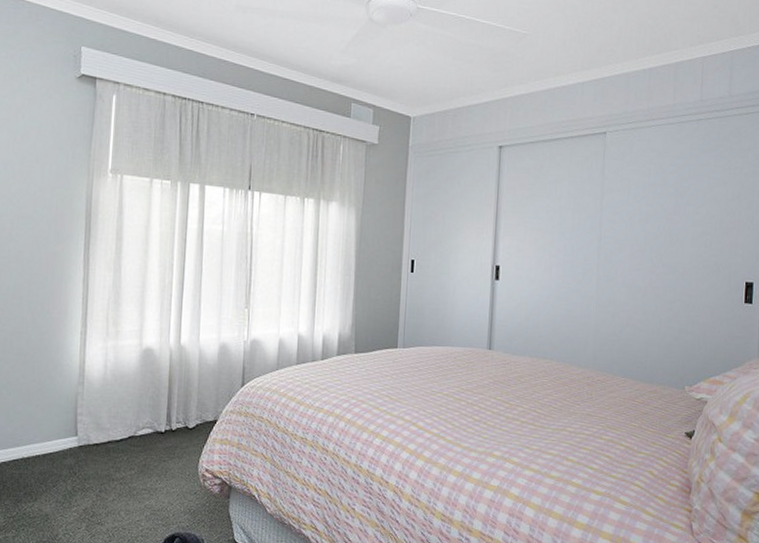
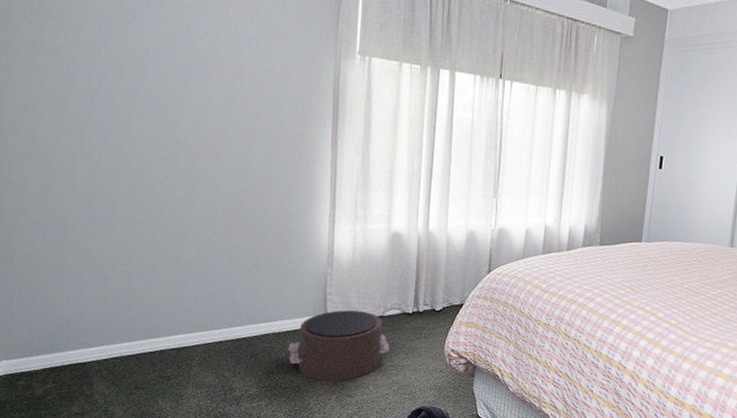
pouf: none [37,431,143,509] -> present [288,310,391,382]

